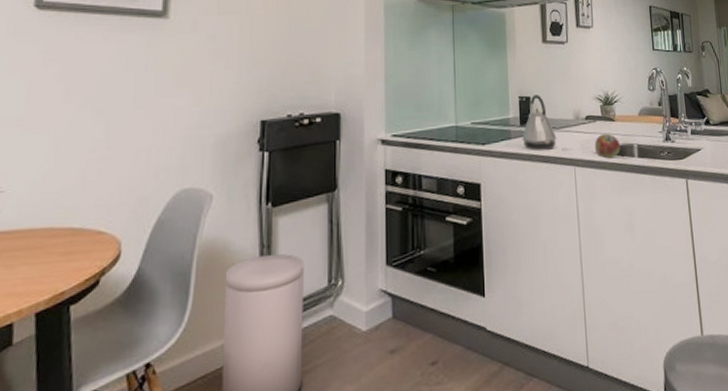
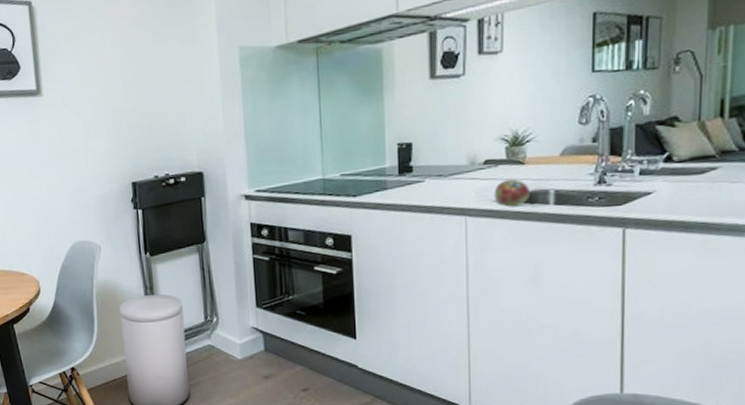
kettle: present [522,94,557,151] -> none [400,139,445,201]

